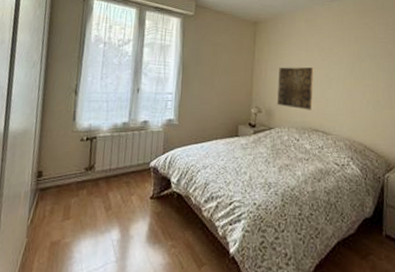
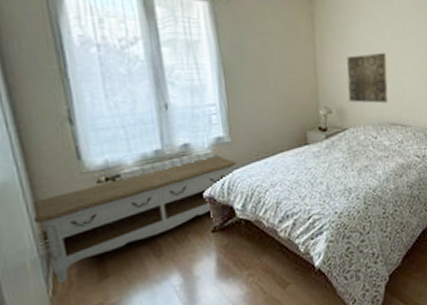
storage bench: none [34,133,179,216] -> present [32,155,236,284]

